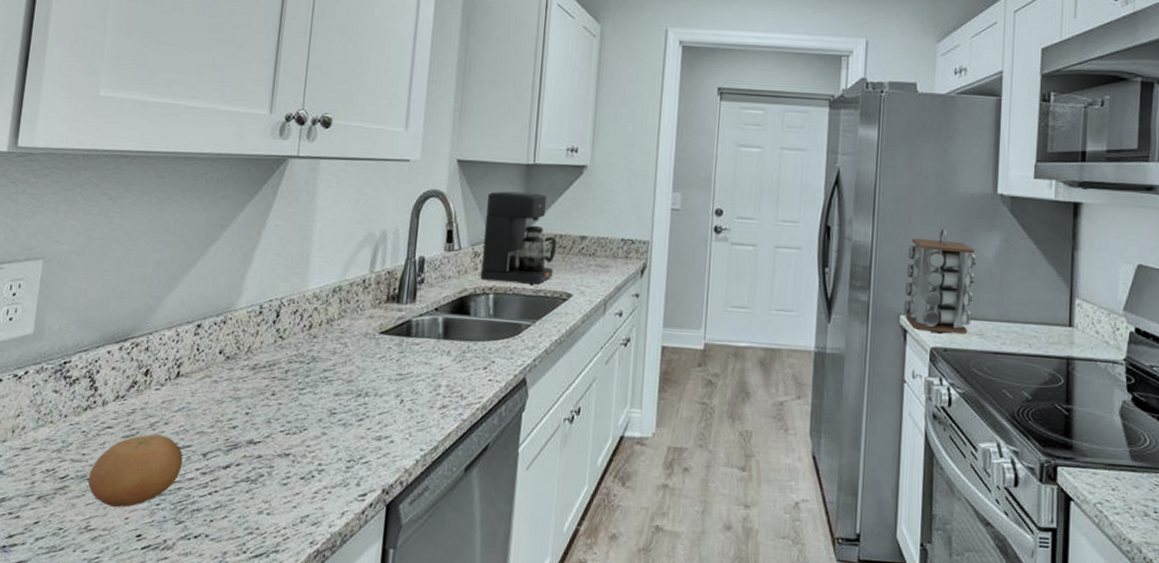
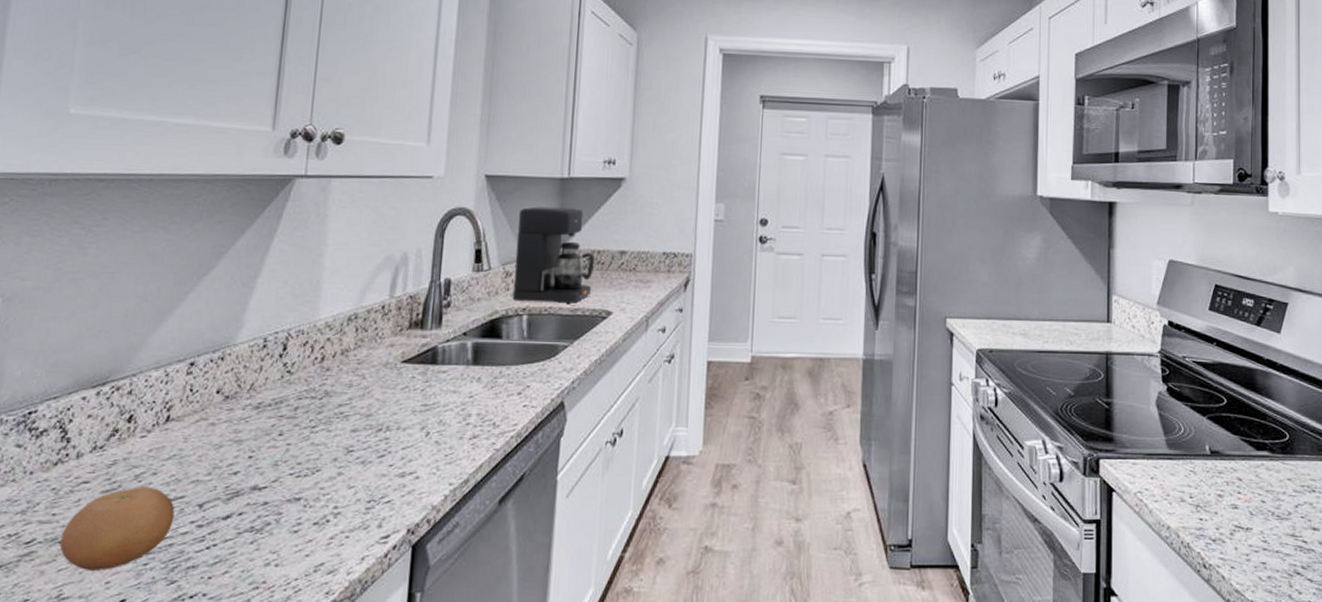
spice rack: present [903,228,977,335] -> none [949,231,1019,336]

